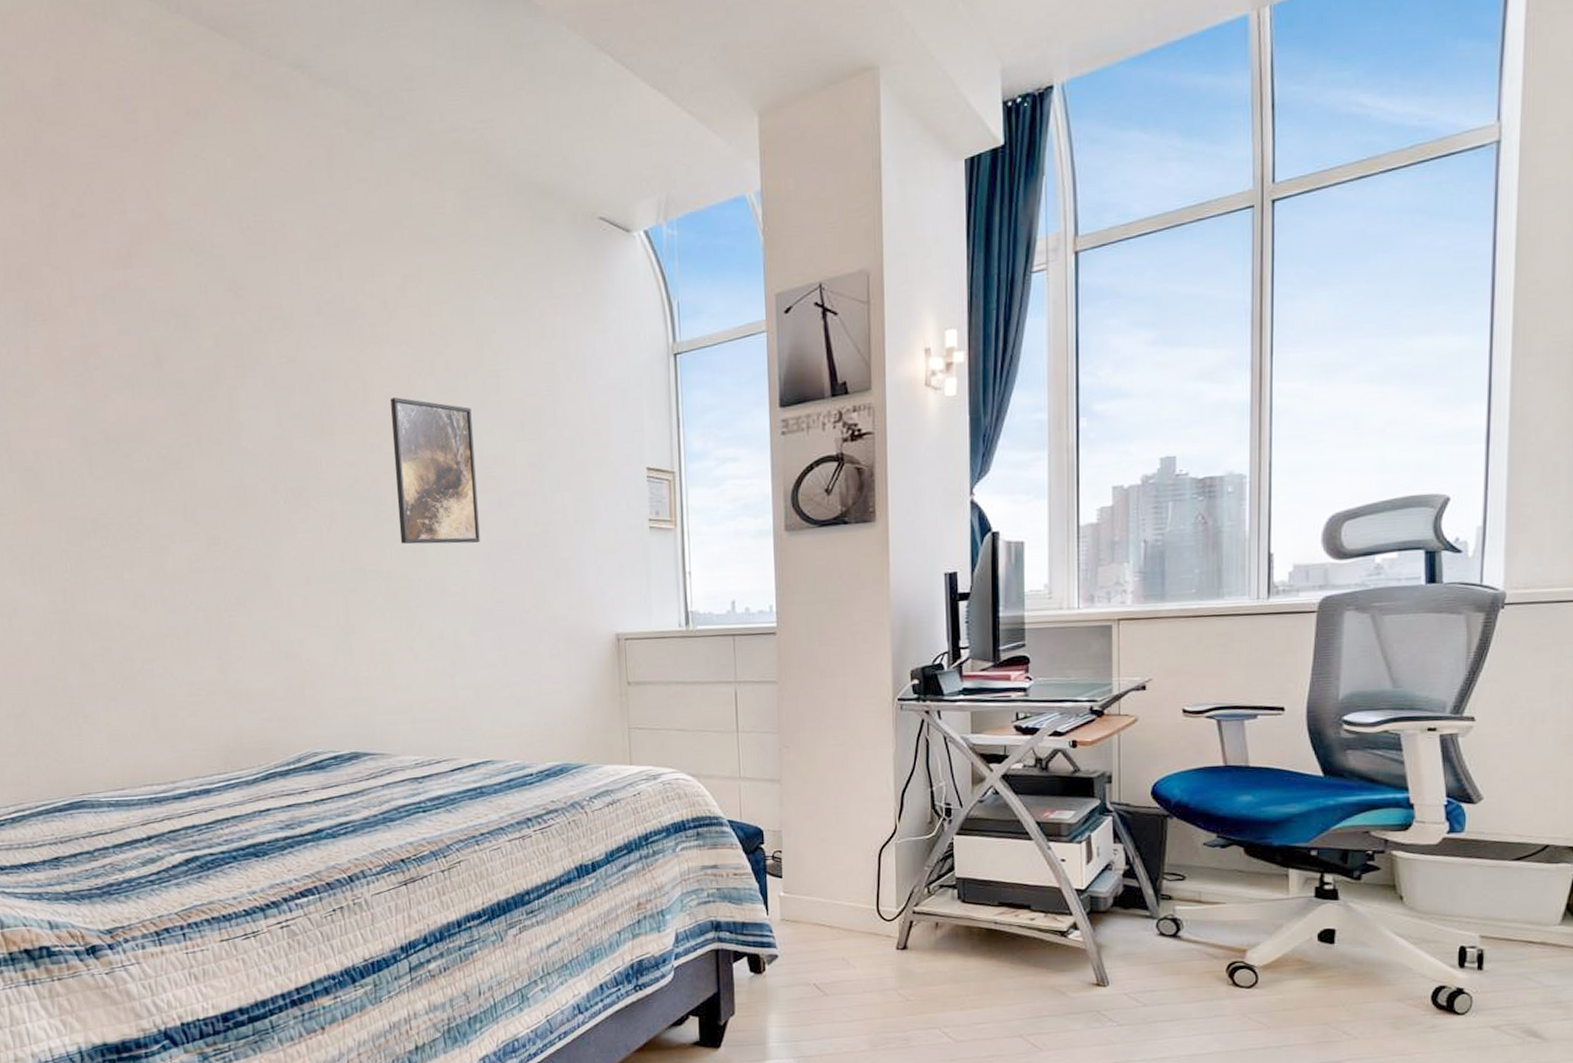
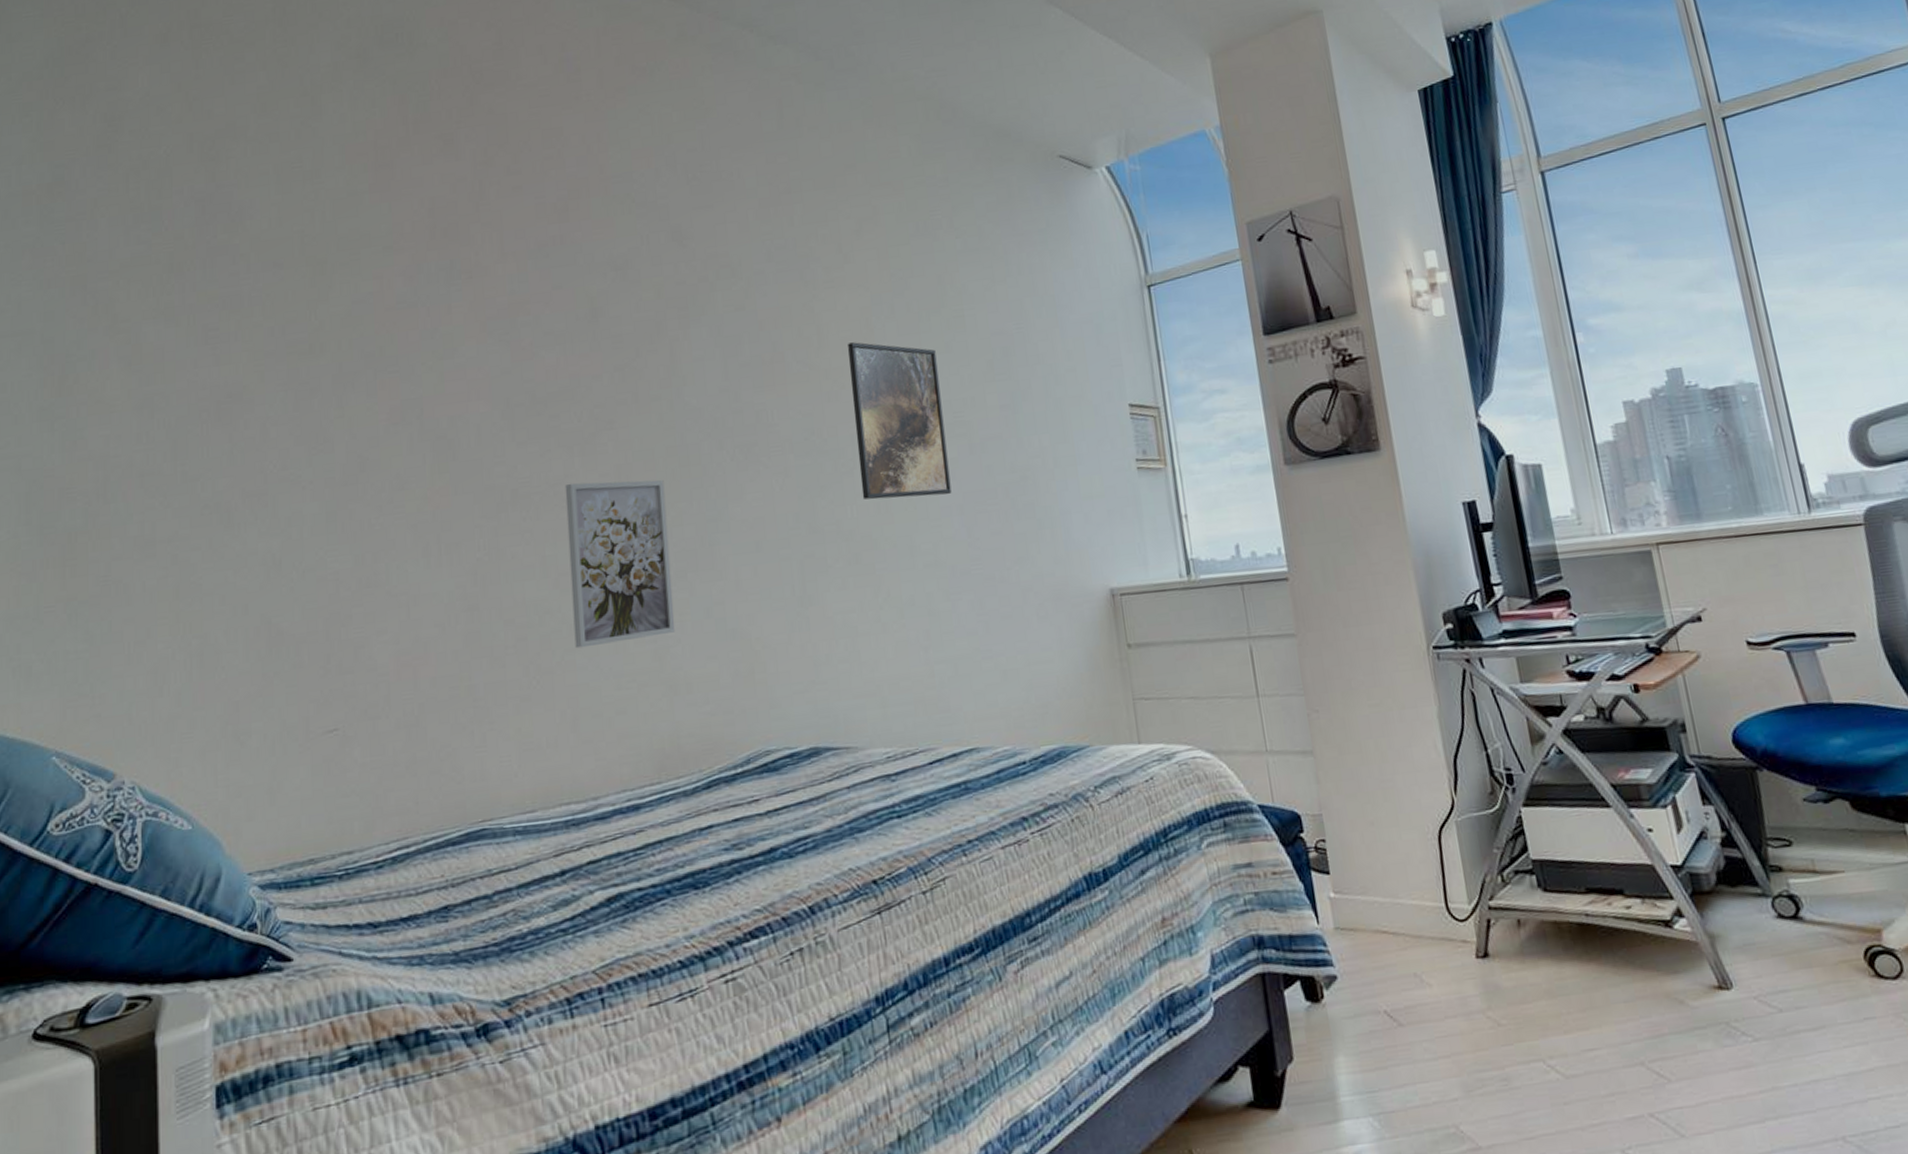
wall art: none [138,516,237,660] -> present [565,480,676,649]

